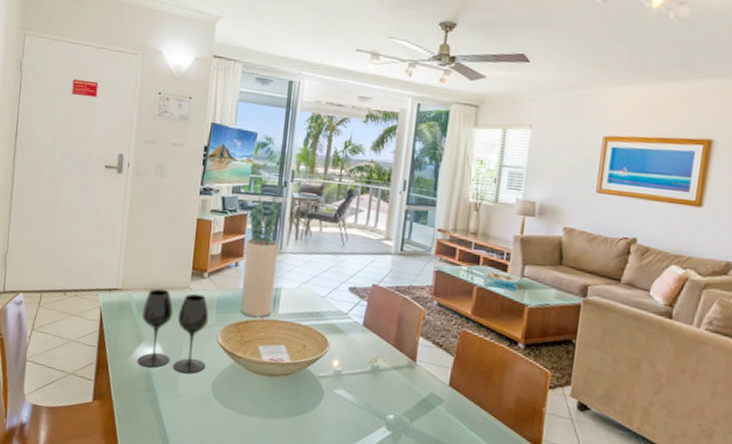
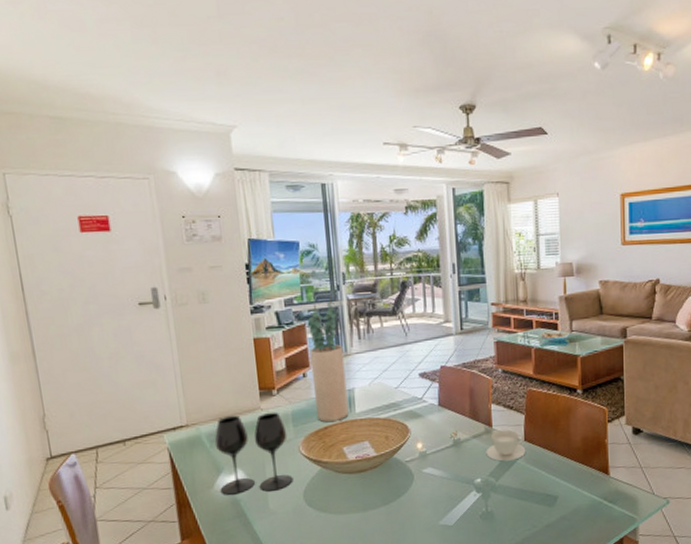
teacup: none [404,367,450,405] -> present [486,429,526,461]

